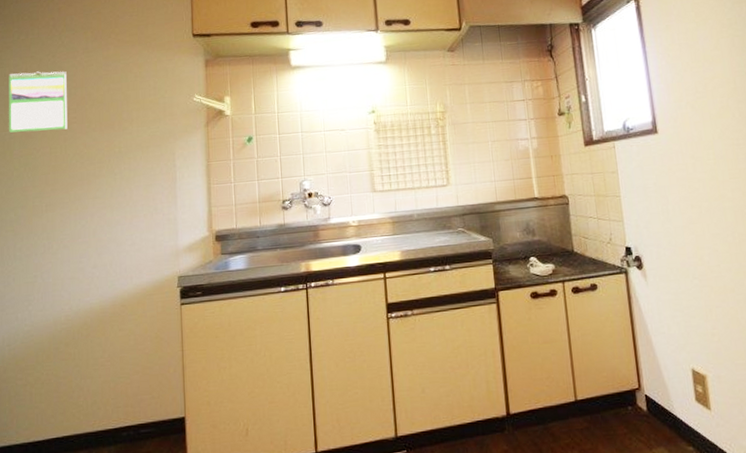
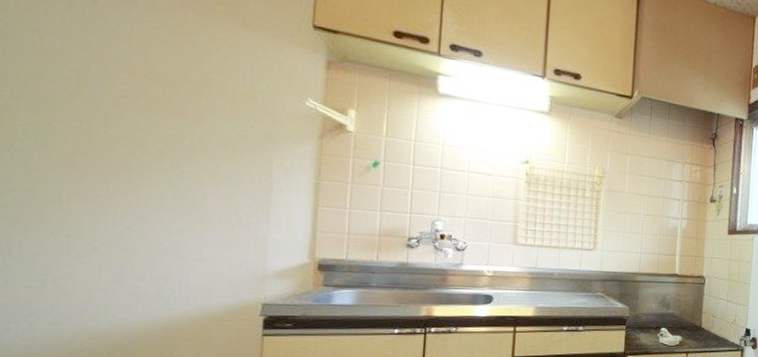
calendar: present [9,71,68,133] -> none [9,9,115,103]

